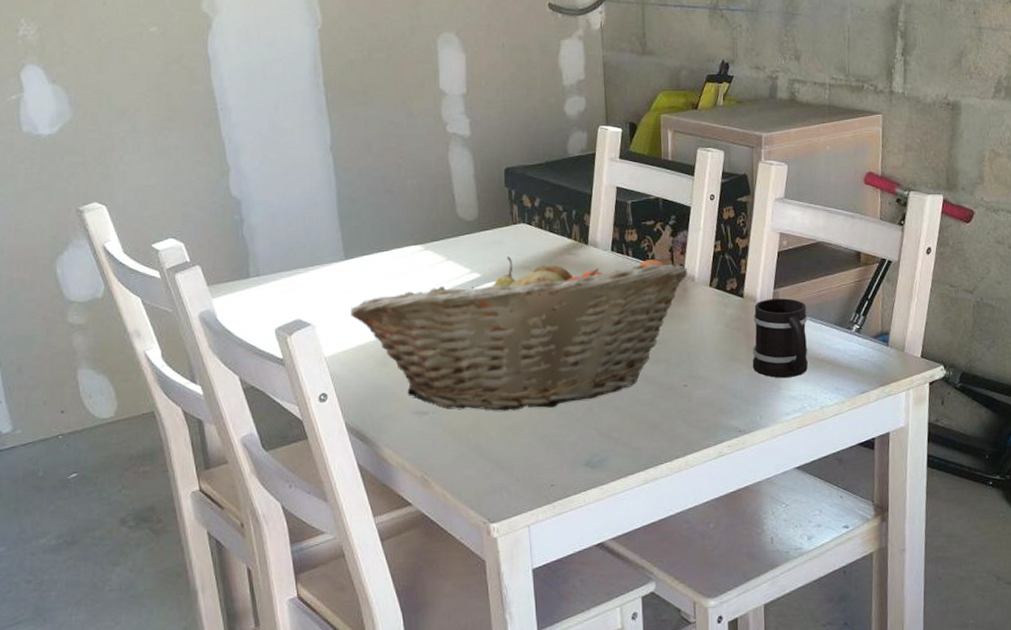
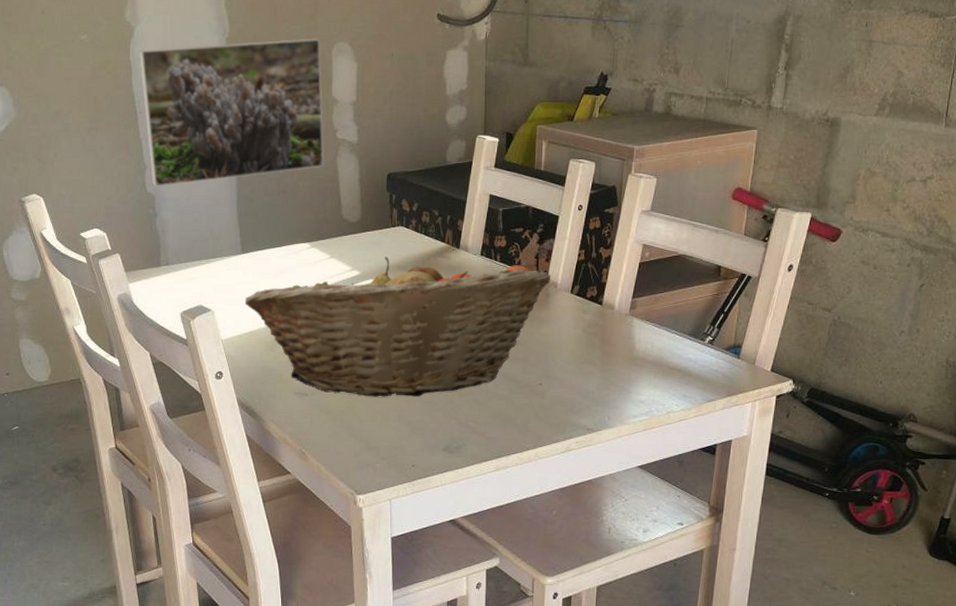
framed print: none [218,28,435,190] -> present [138,38,325,187]
mug: present [752,298,808,379] -> none [605,307,663,383]

